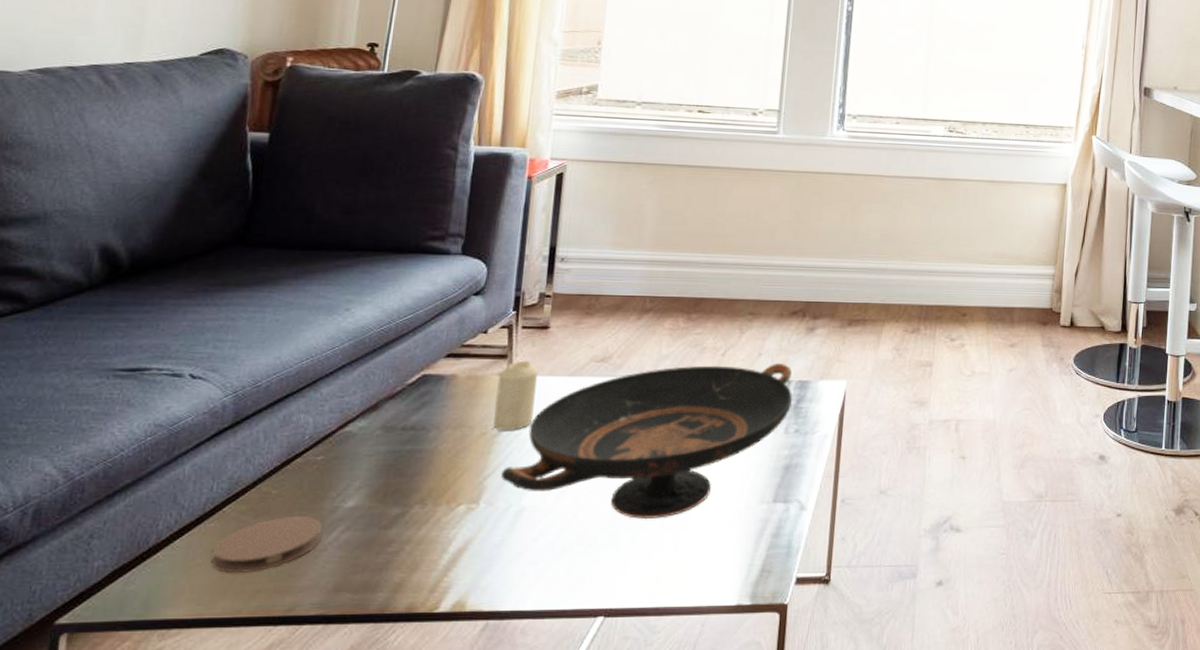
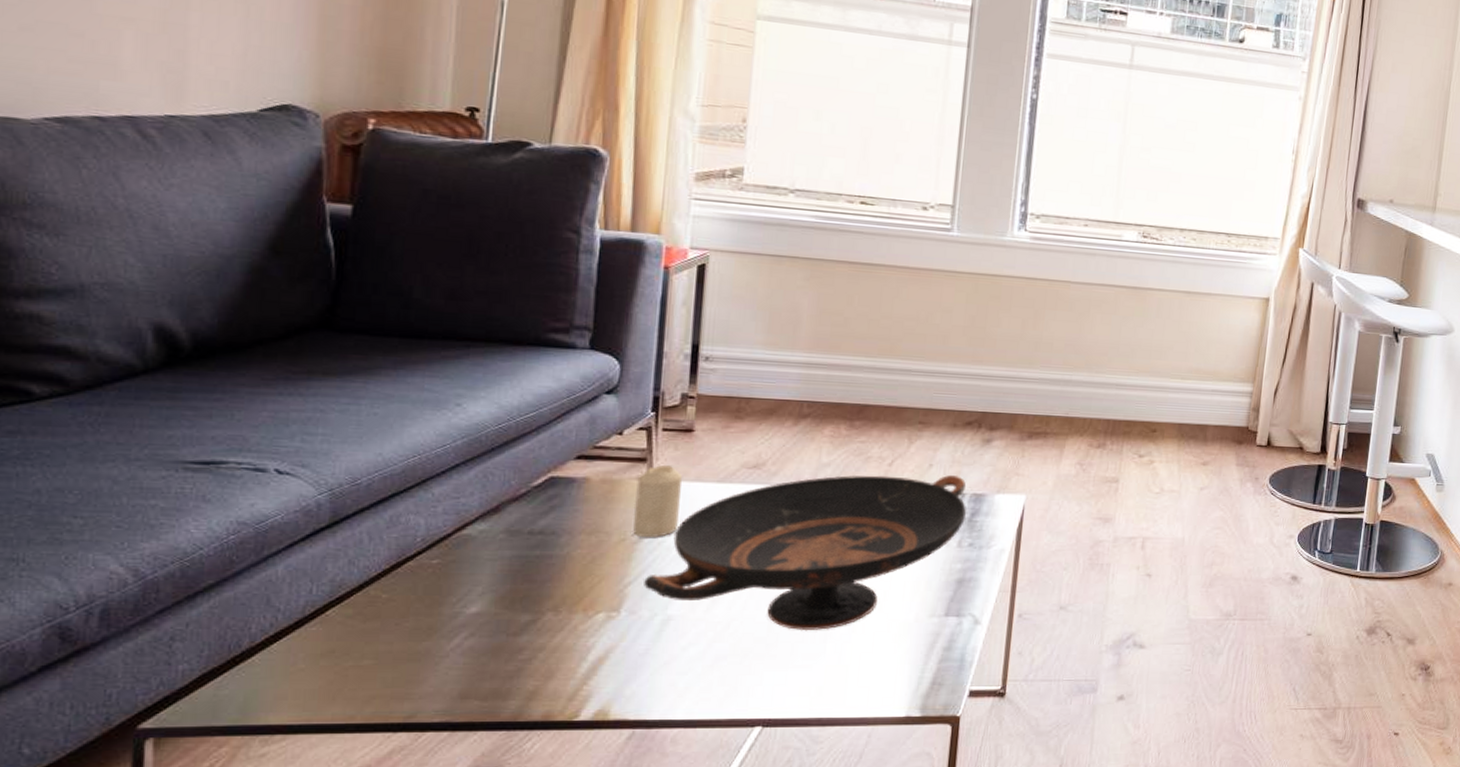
coaster: present [211,516,324,574] -> none [316,621,444,680]

